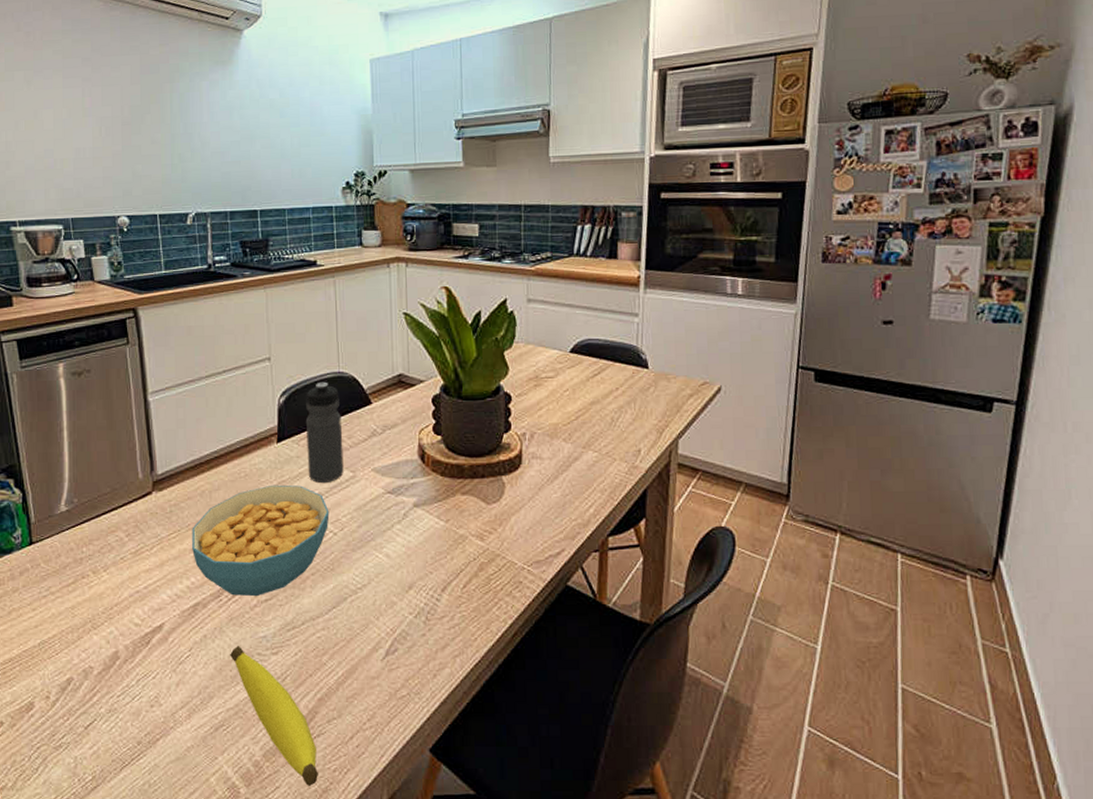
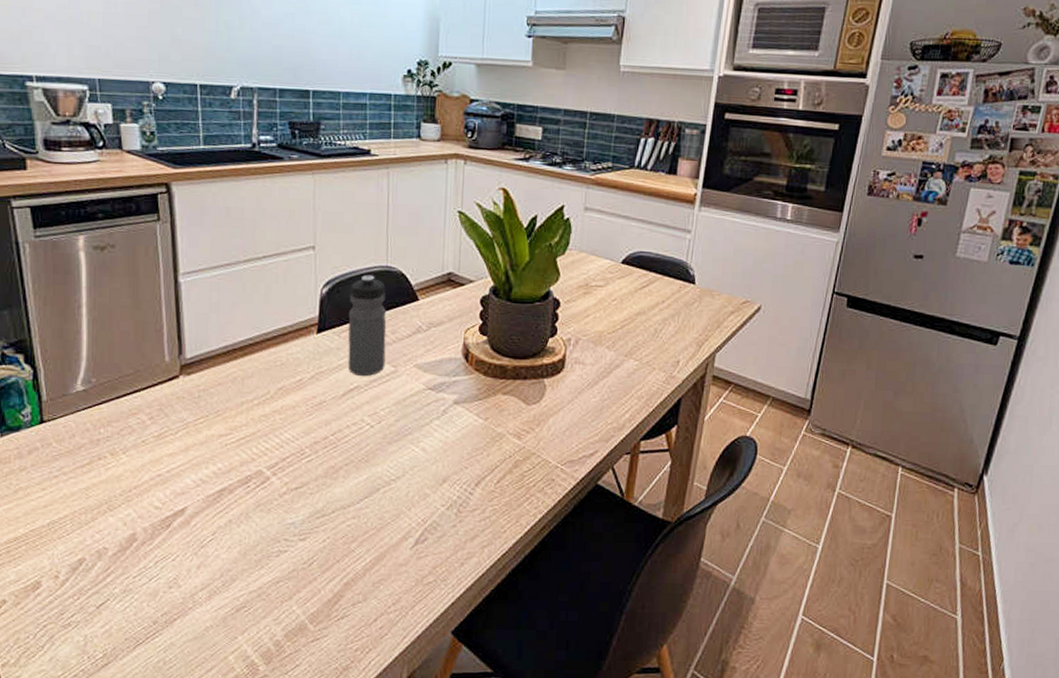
cereal bowl: present [192,484,330,597] -> none [220,375,368,485]
banana: present [230,646,318,787] -> none [255,531,340,665]

